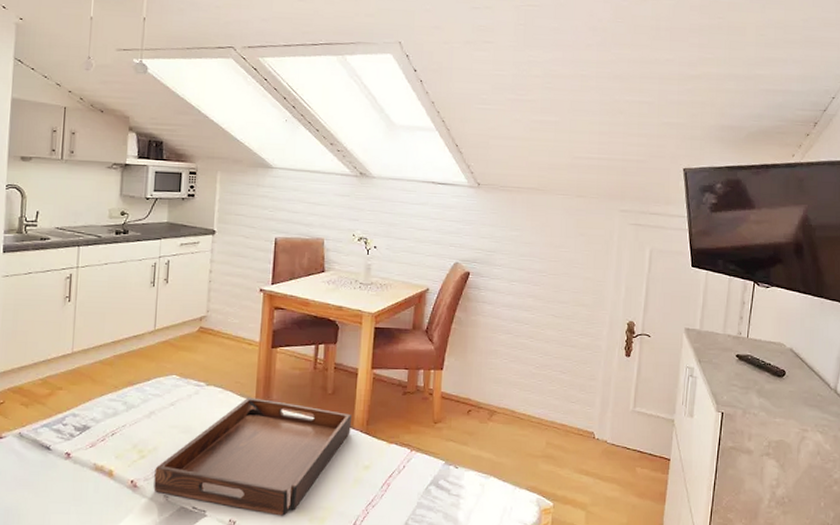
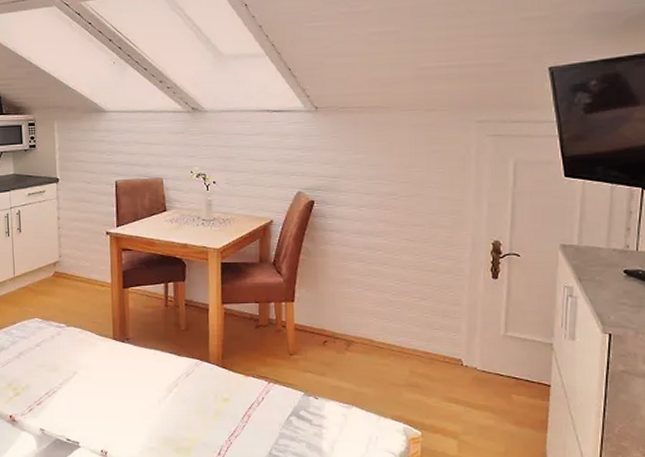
serving tray: present [153,397,353,516] -> none [29,336,208,447]

